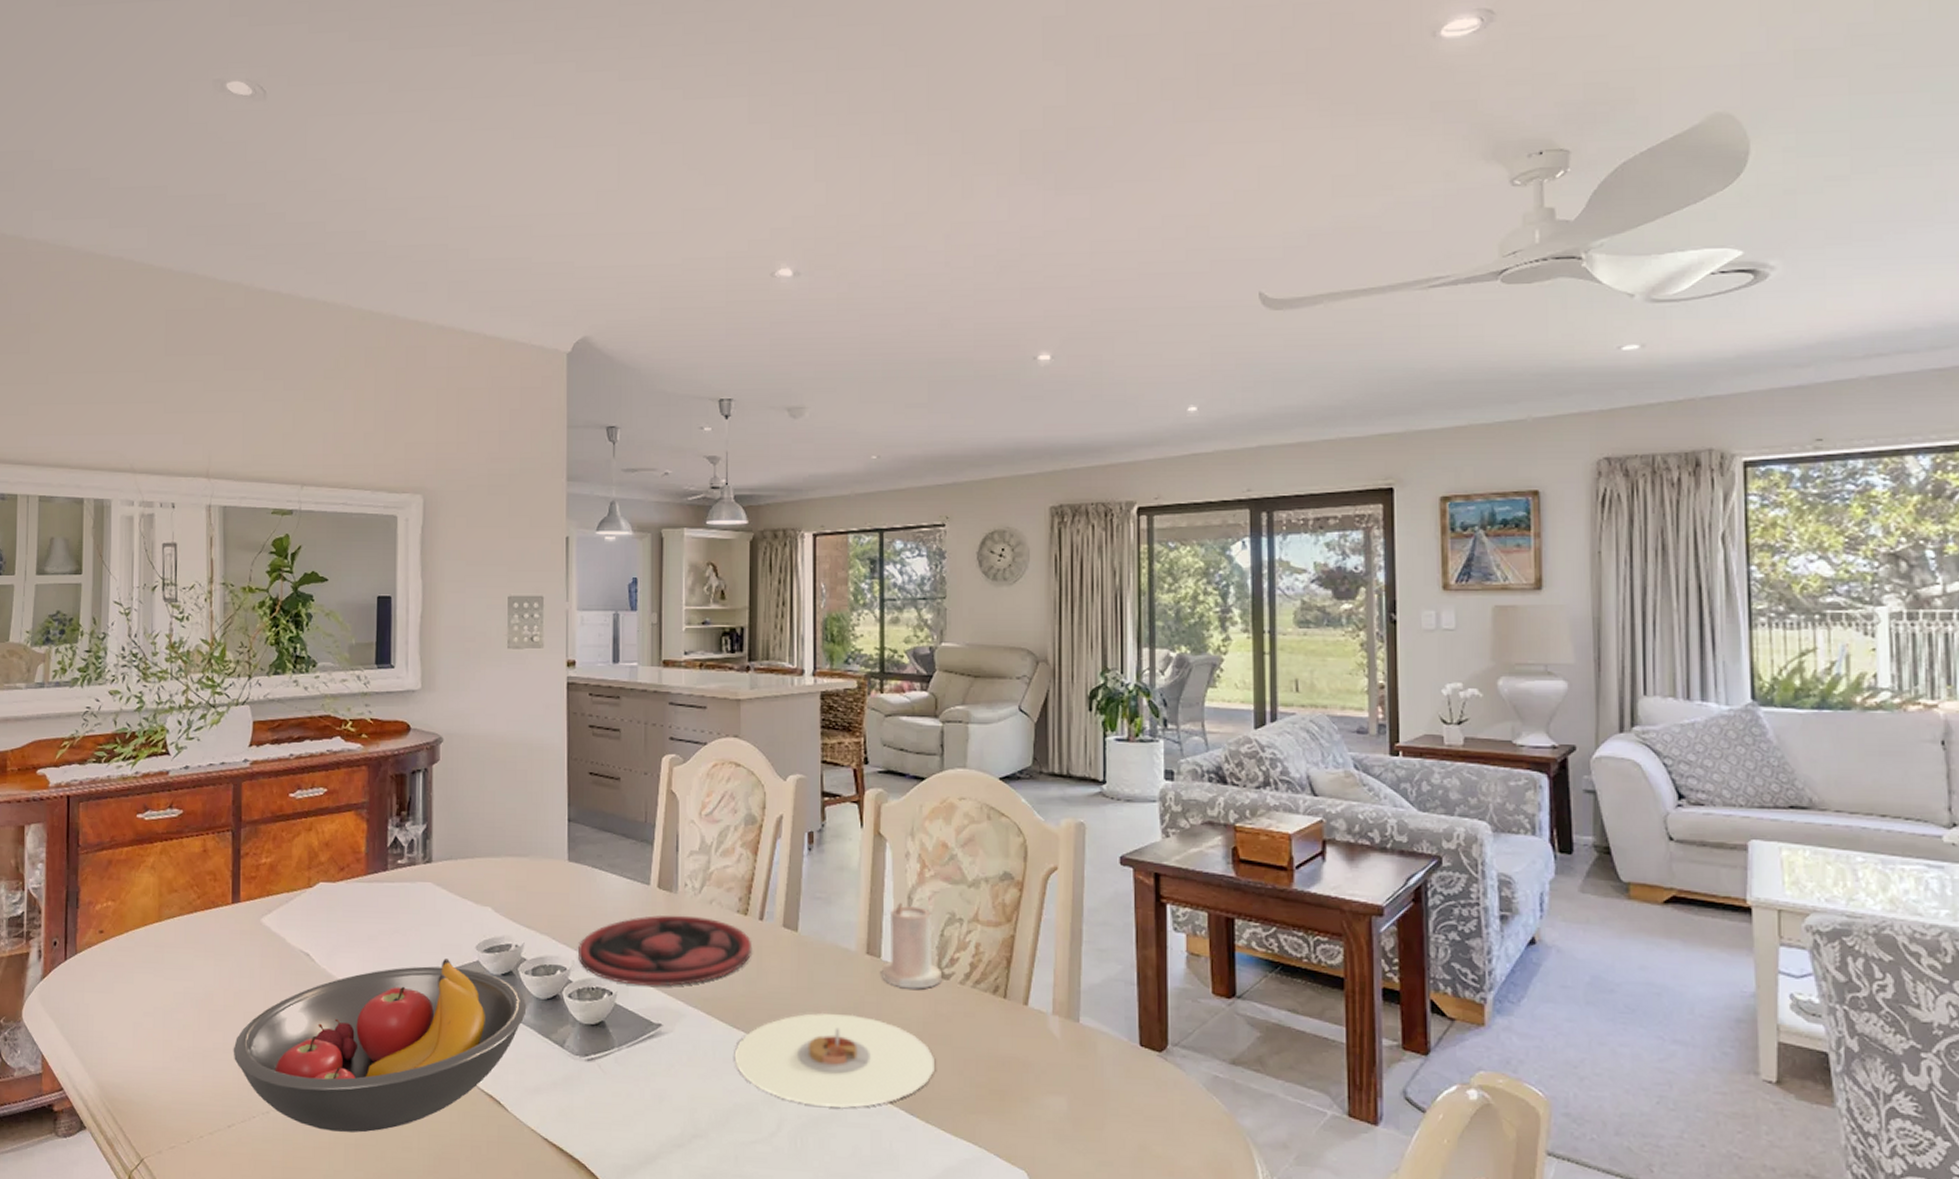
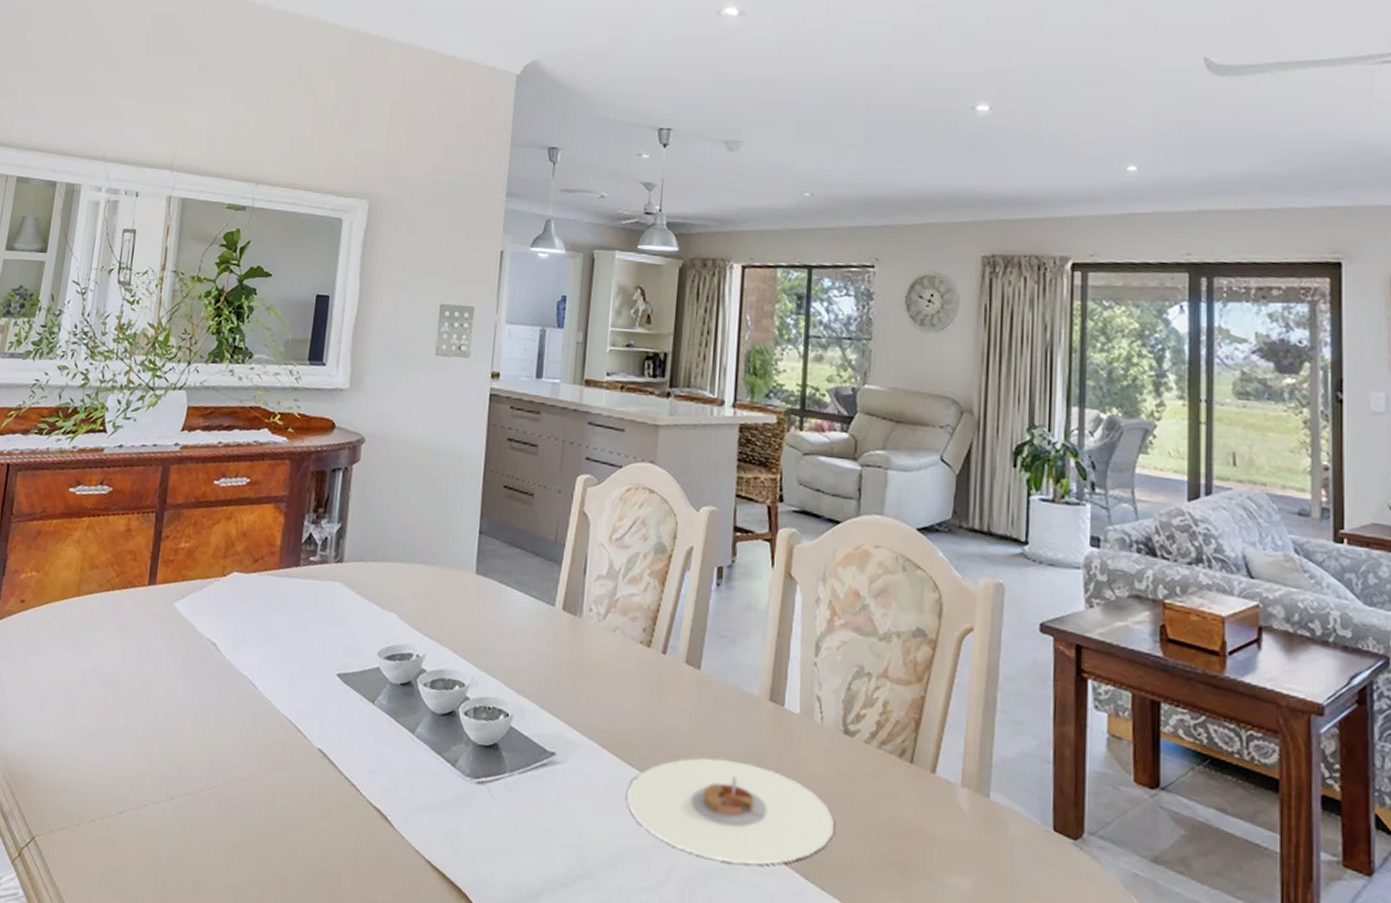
fruit bowl: present [233,959,527,1133] -> none [132,662,423,834]
plate: present [577,915,751,987] -> none [477,638,652,714]
candle: present [882,902,942,989] -> none [784,649,846,744]

